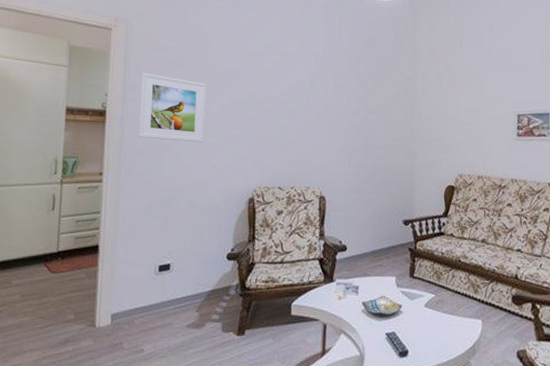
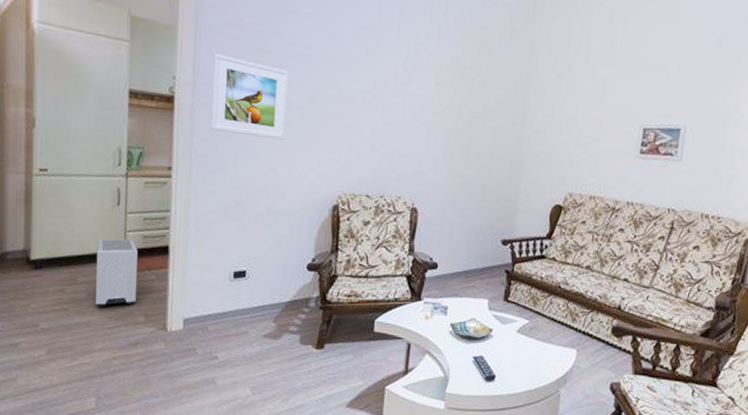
air purifier: none [27,241,70,308] -> present [95,239,139,307]

